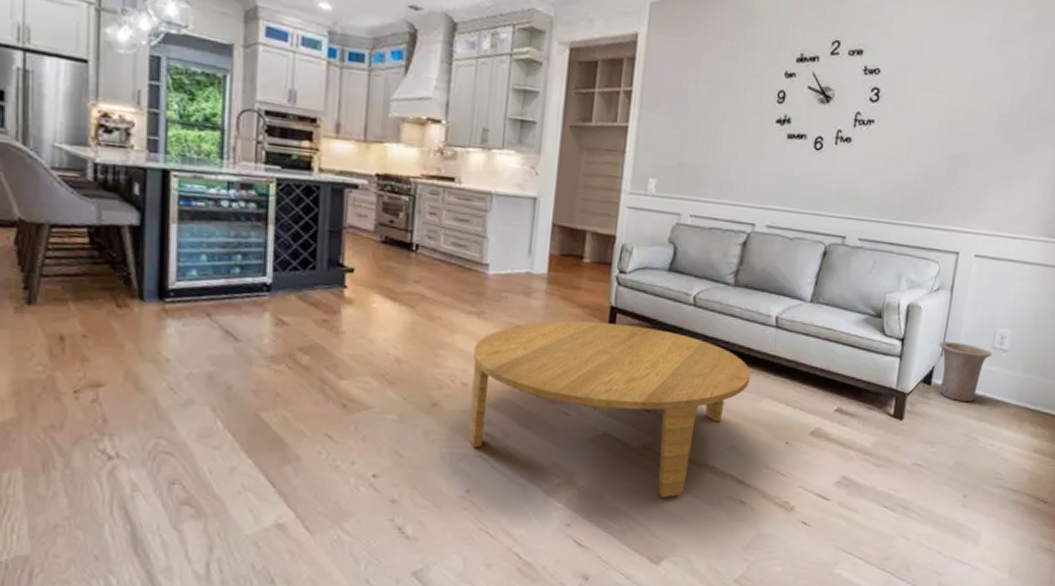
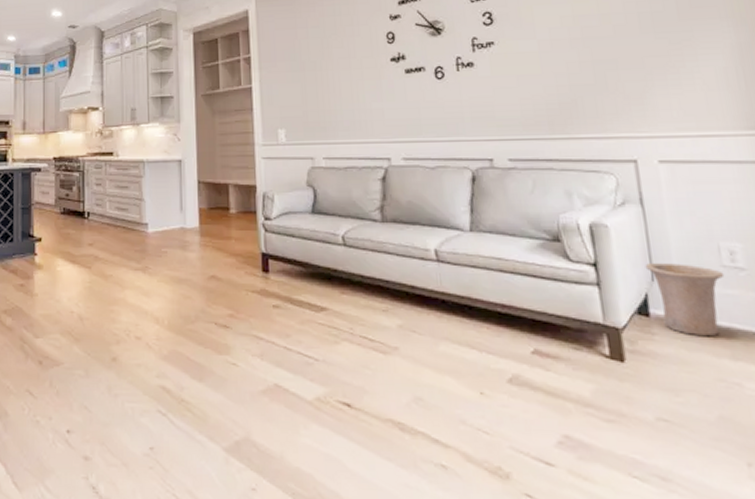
coffee table: present [468,321,751,498] -> none [142,270,422,460]

